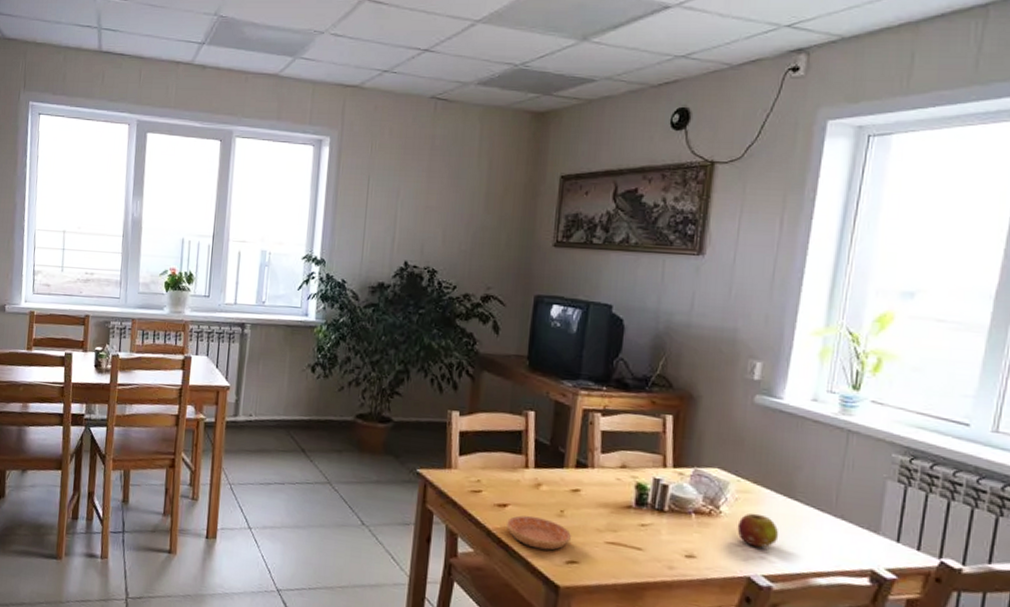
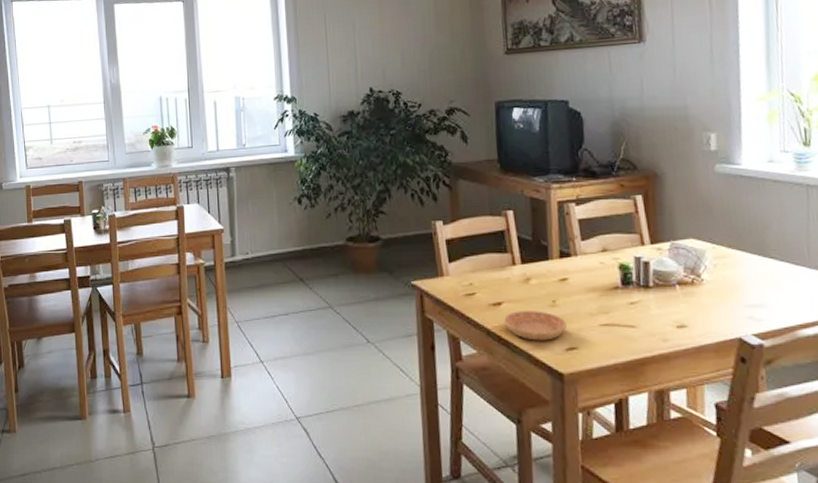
fruit: present [737,513,779,548] -> none [720,276,761,309]

